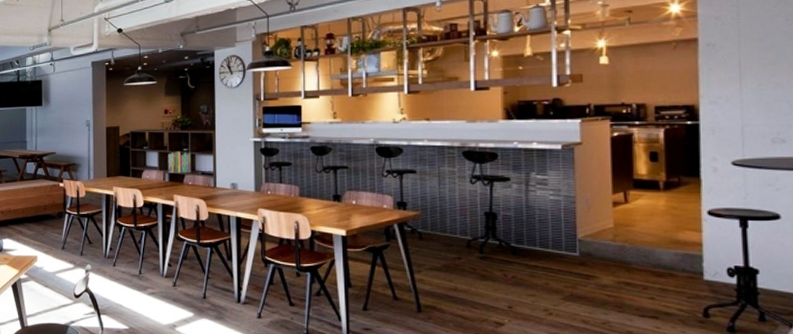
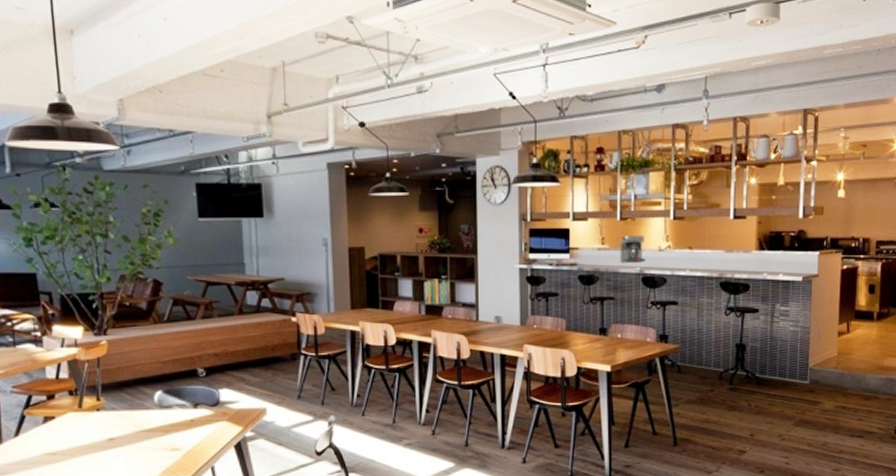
coffee maker: none [352,109,380,136] -> present [620,235,646,264]

